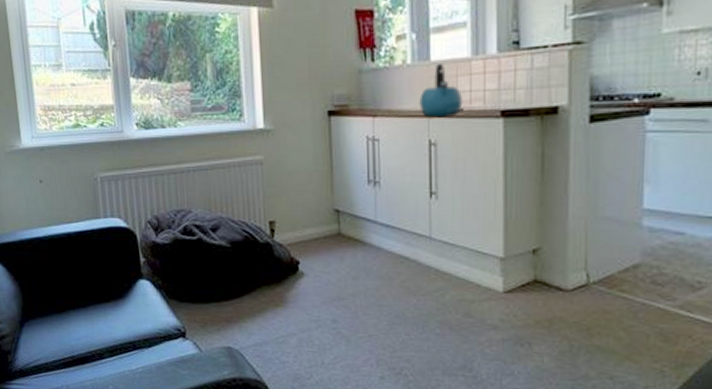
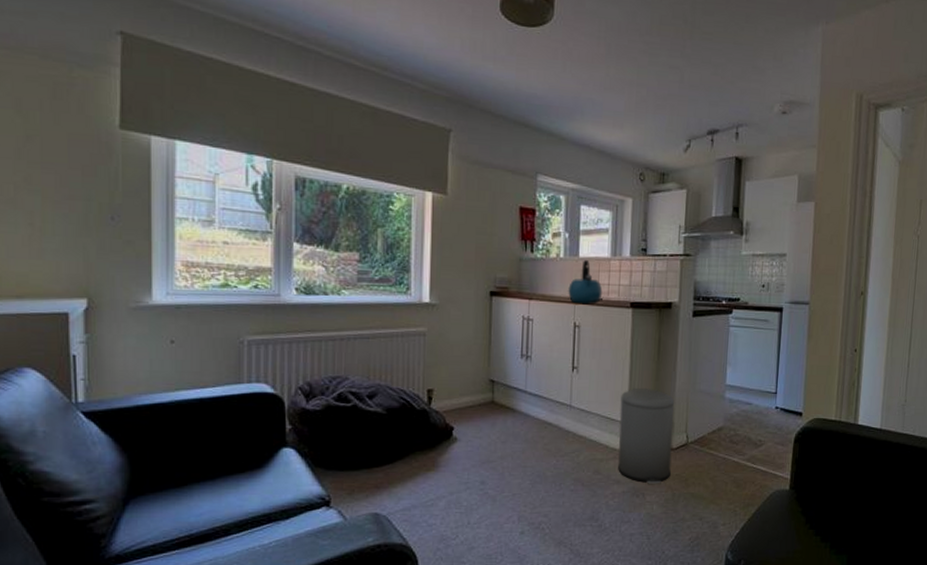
pedal bin: none [493,216,568,332] -> present [618,389,674,484]

